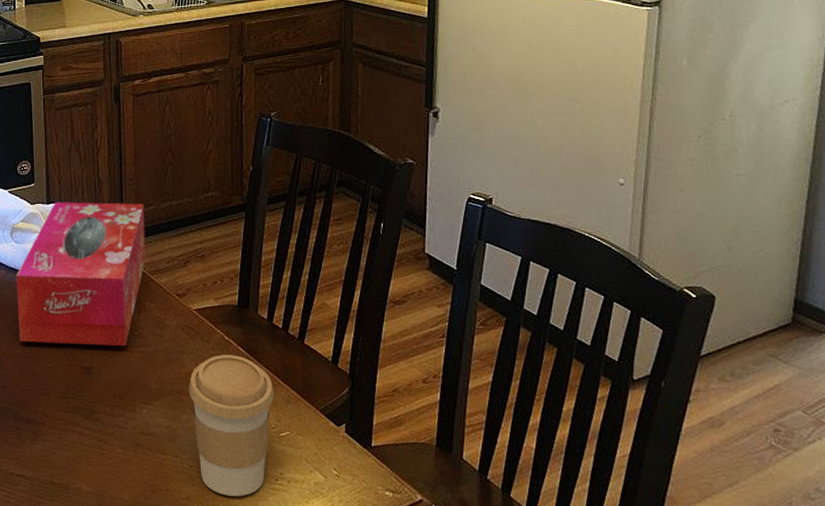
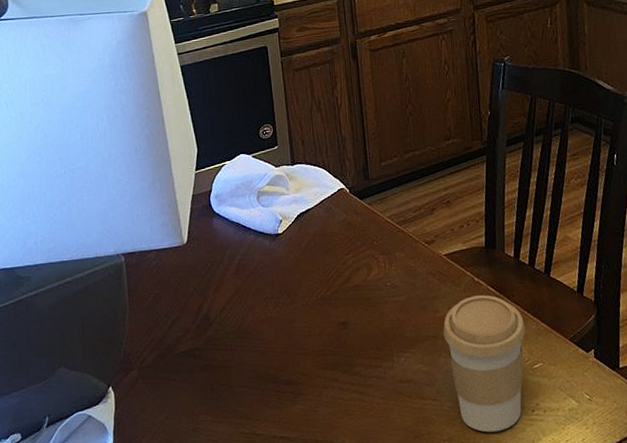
tissue box: present [16,202,146,347] -> none [265,156,393,304]

